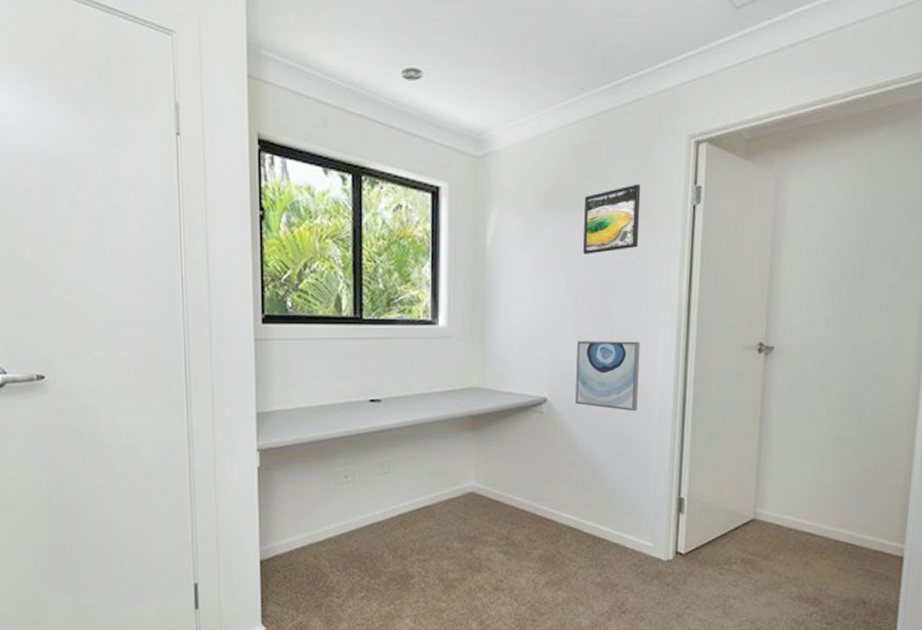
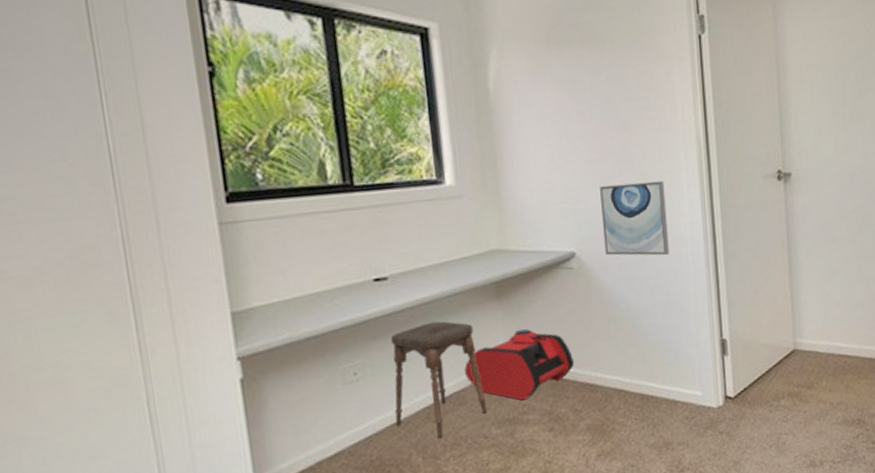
stool: none [374,443,452,542] -> present [391,321,488,438]
backpack: none [437,460,535,523] -> present [464,328,575,401]
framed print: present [583,184,641,254] -> none [589,15,650,93]

